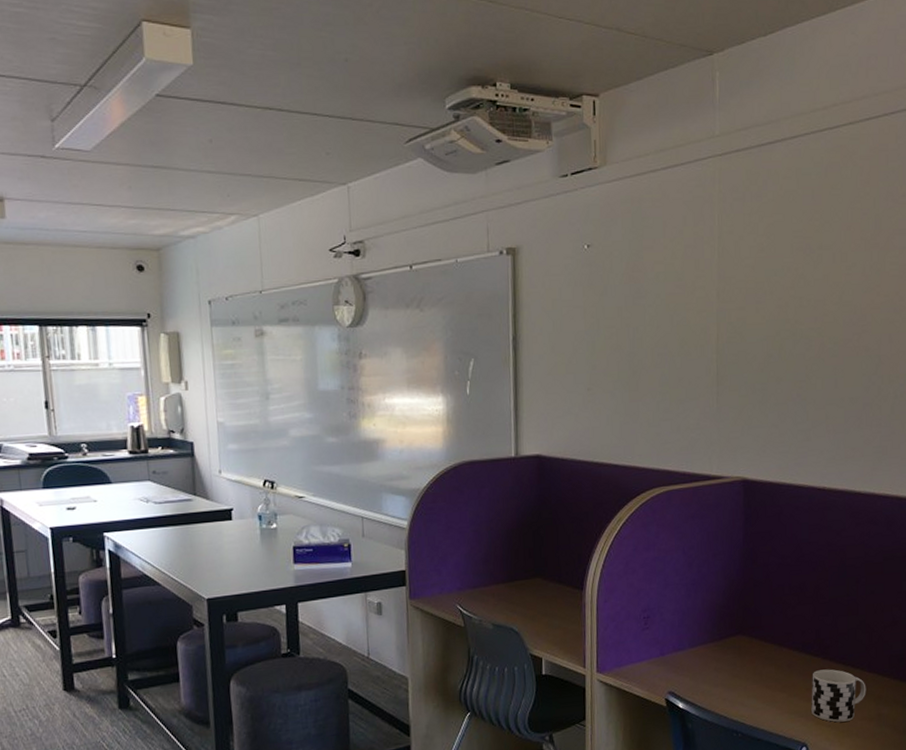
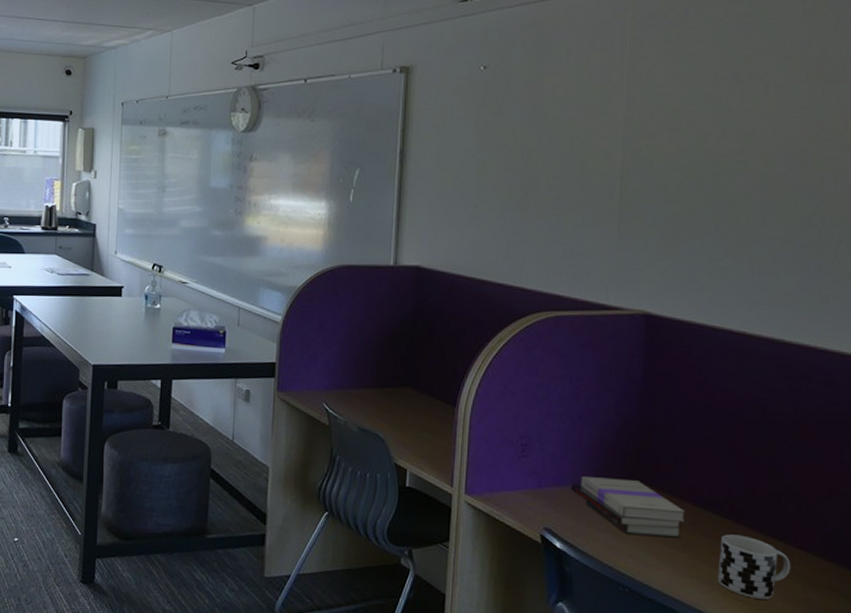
books: none [688,635,784,685] -> present [570,477,685,538]

